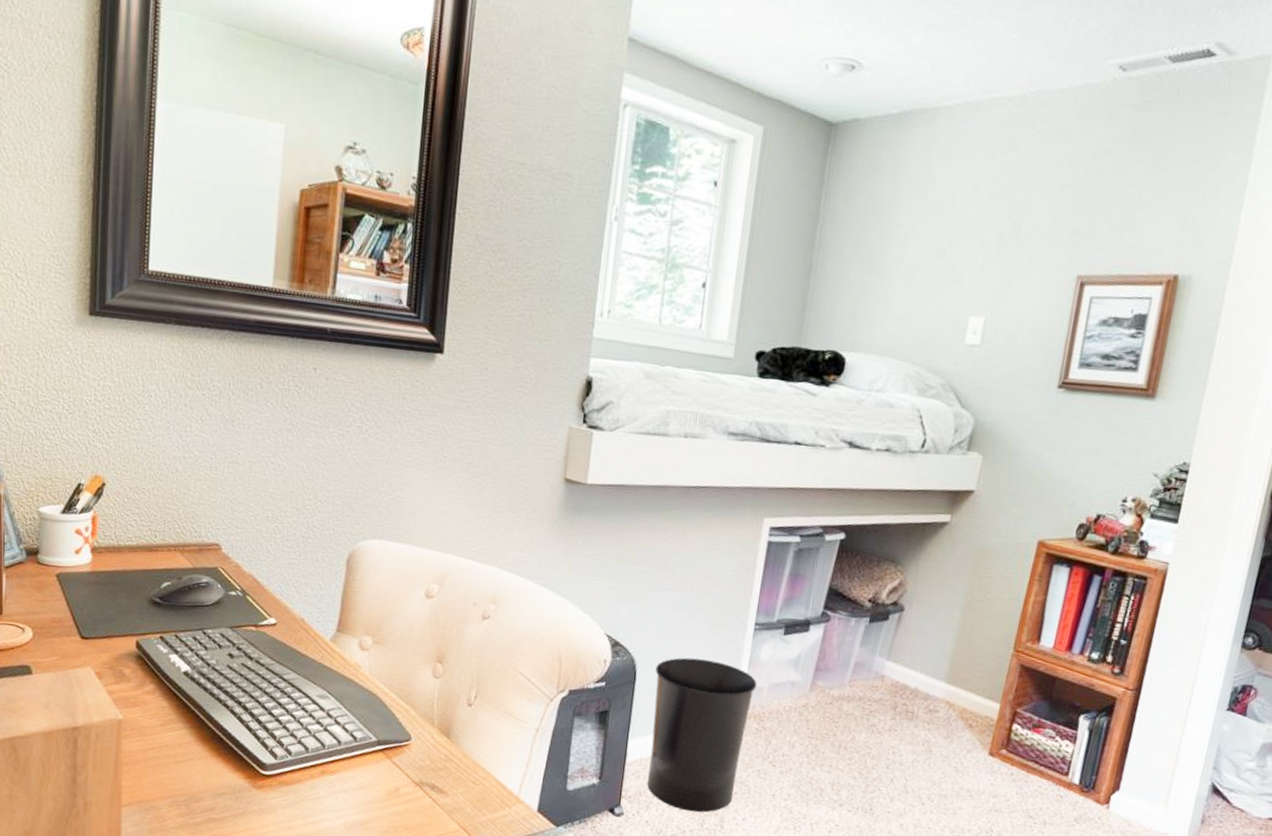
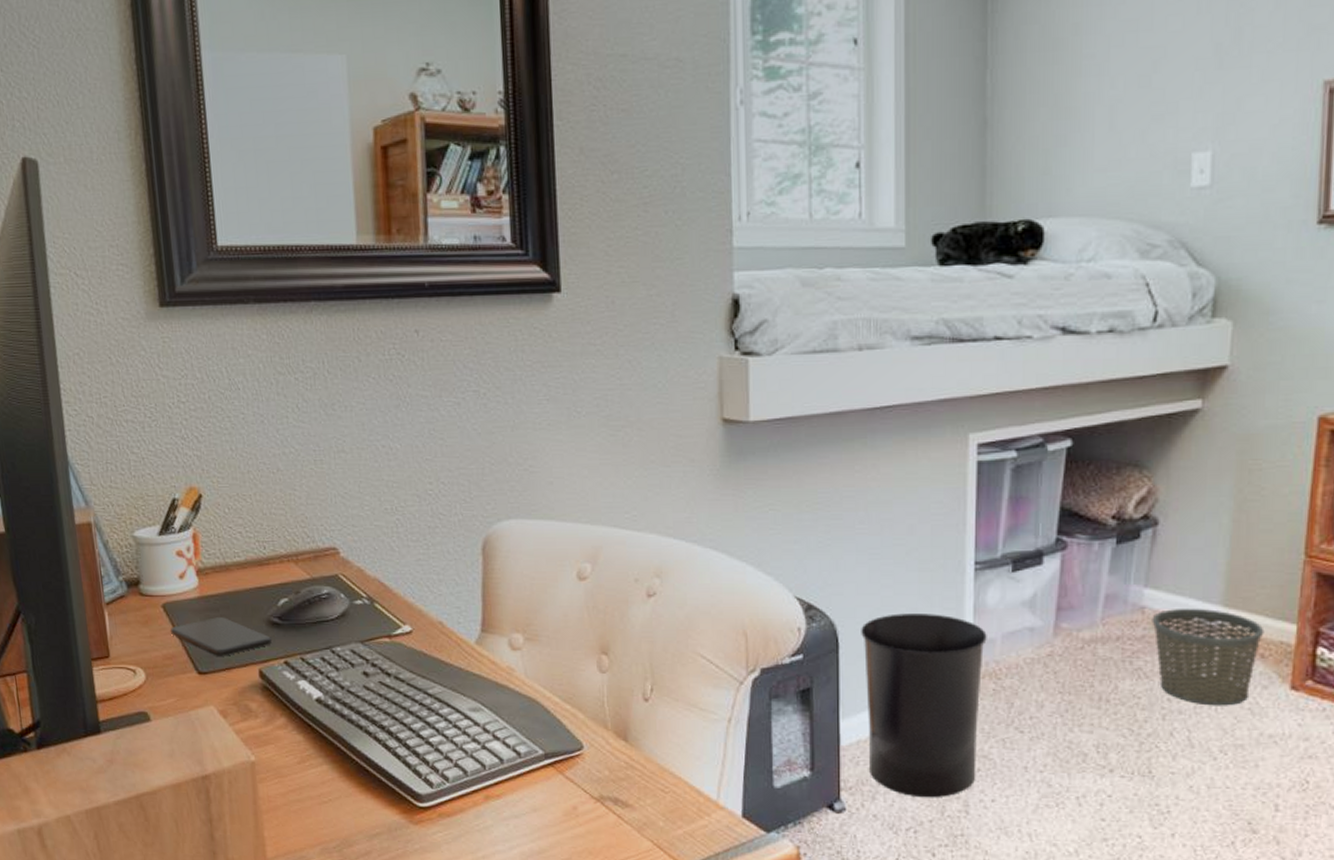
smartphone: none [61,591,152,626] -> present [171,617,273,656]
basket: none [888,680,975,763] -> present [1152,608,1265,706]

